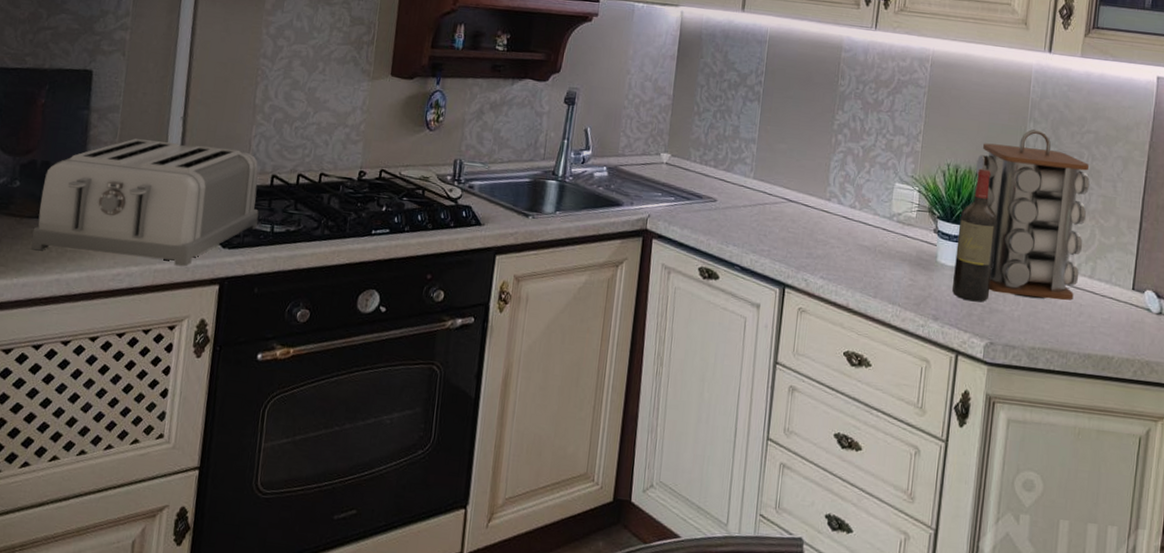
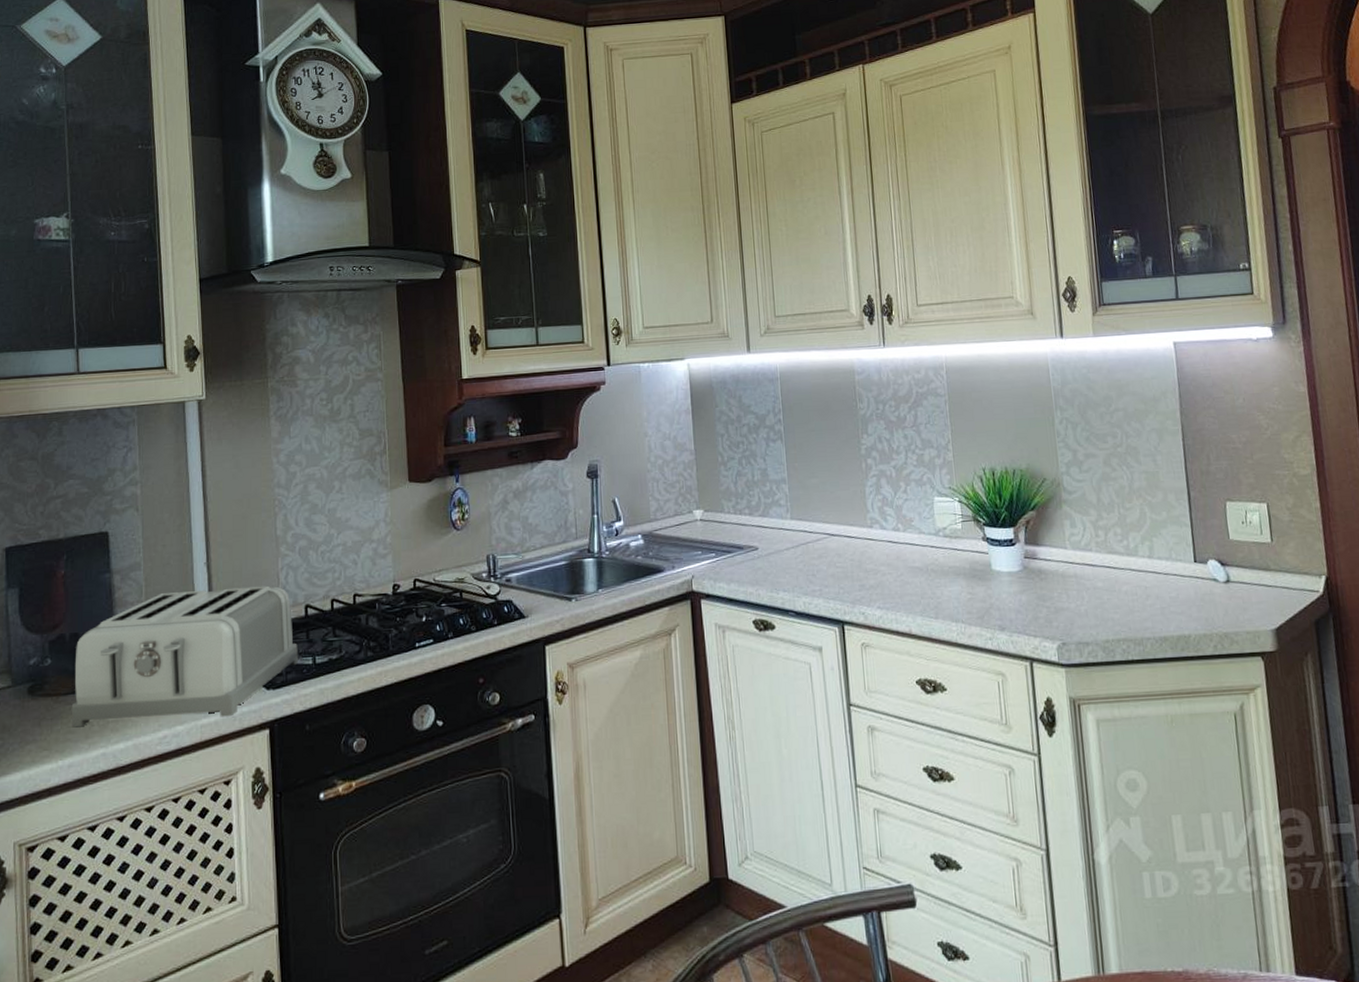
wine bottle: present [952,167,998,302] -> none [1006,465,1052,605]
spice rack: present [972,129,1090,301] -> none [1011,416,1138,591]

